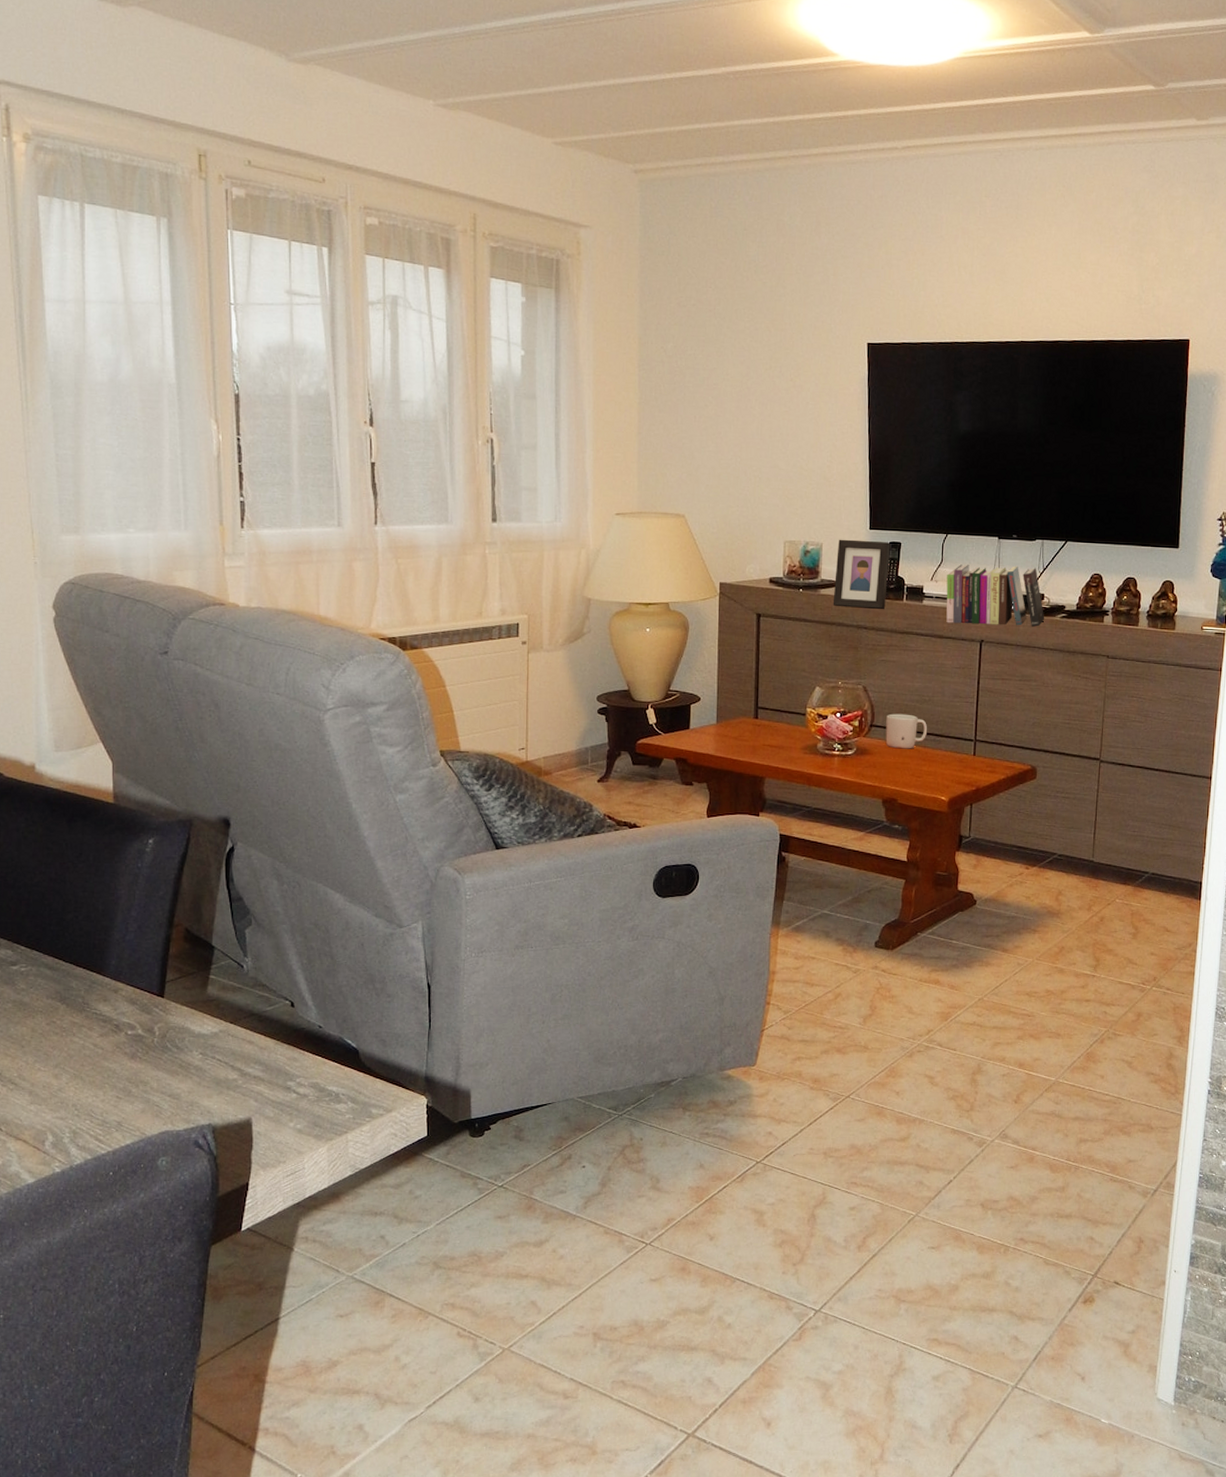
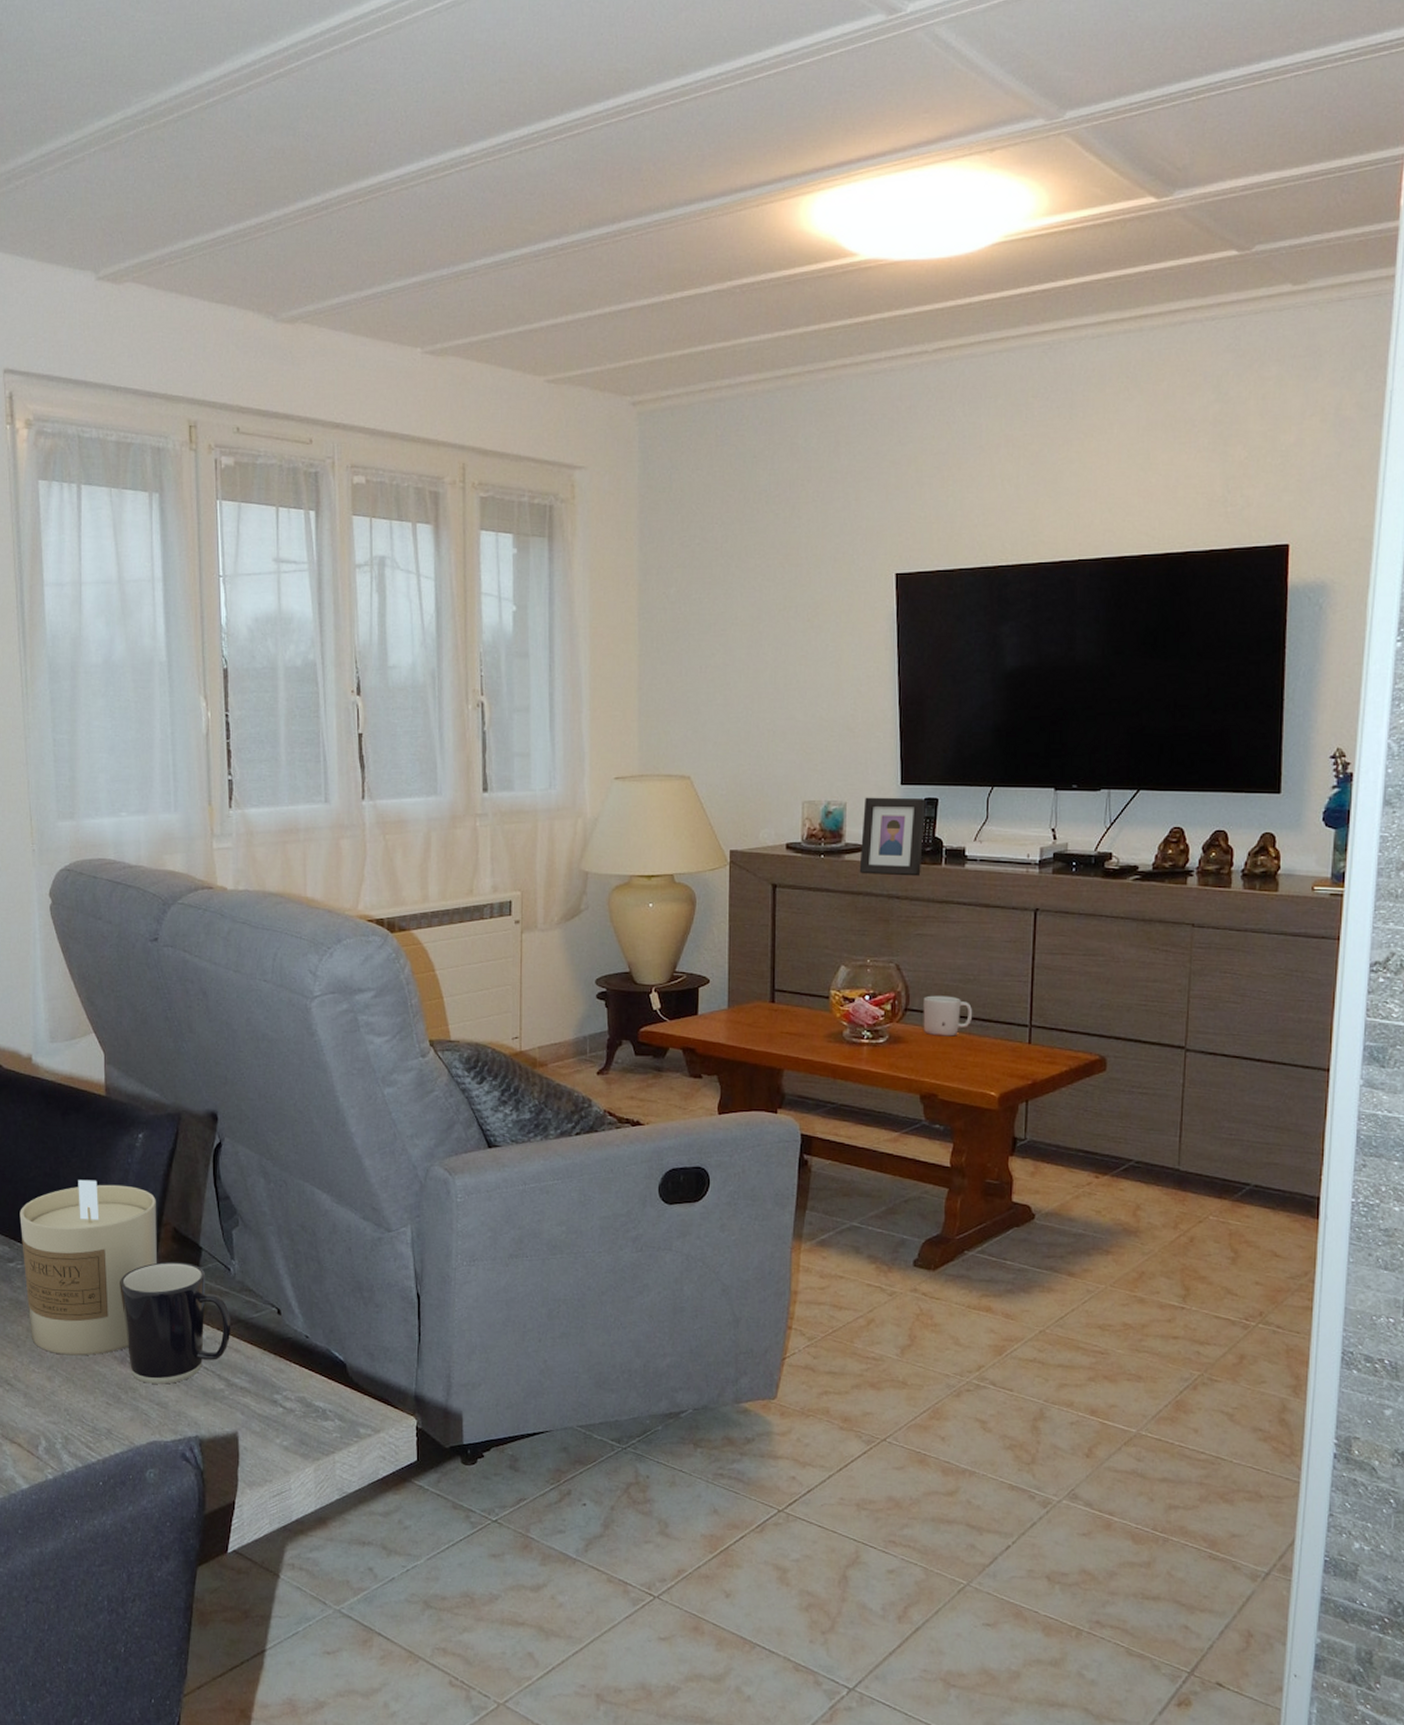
candle: none [23,884,169,1053] -> present [20,1179,158,1356]
mug: none [130,961,245,1077] -> present [120,1261,231,1384]
books: present [946,564,1045,627] -> none [992,821,1114,892]

